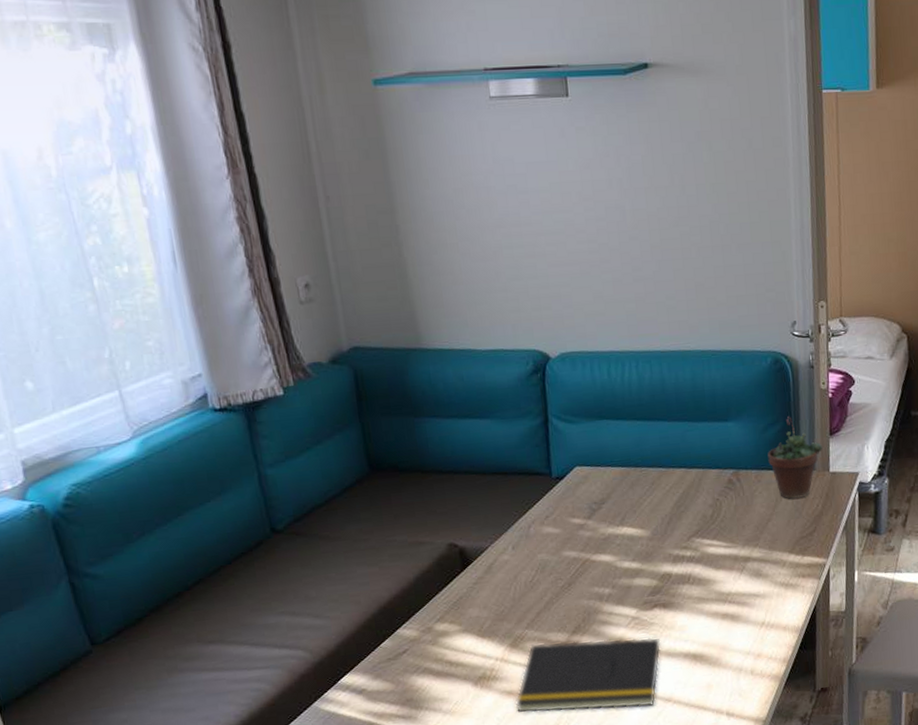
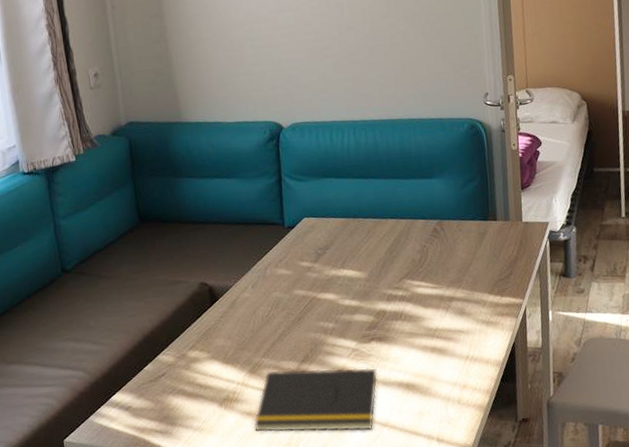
succulent plant: present [767,416,823,499] -> none [467,174,516,246]

